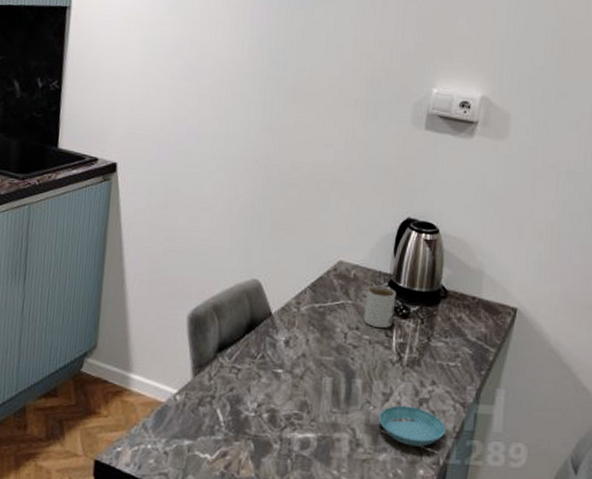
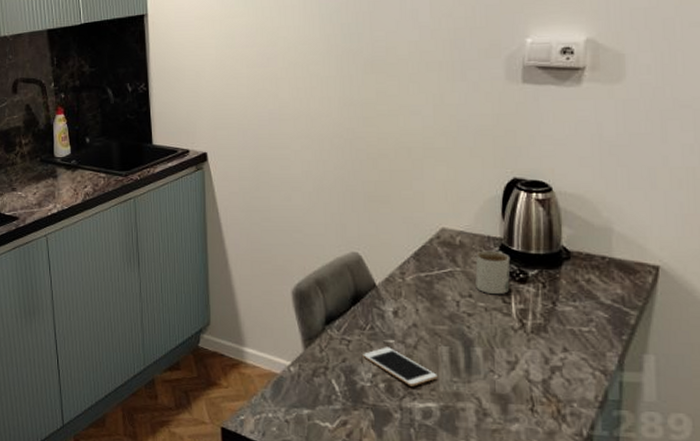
cell phone: none [250,376,319,417] -> present [363,347,438,386]
saucer: present [378,405,446,447] -> none [505,374,586,417]

